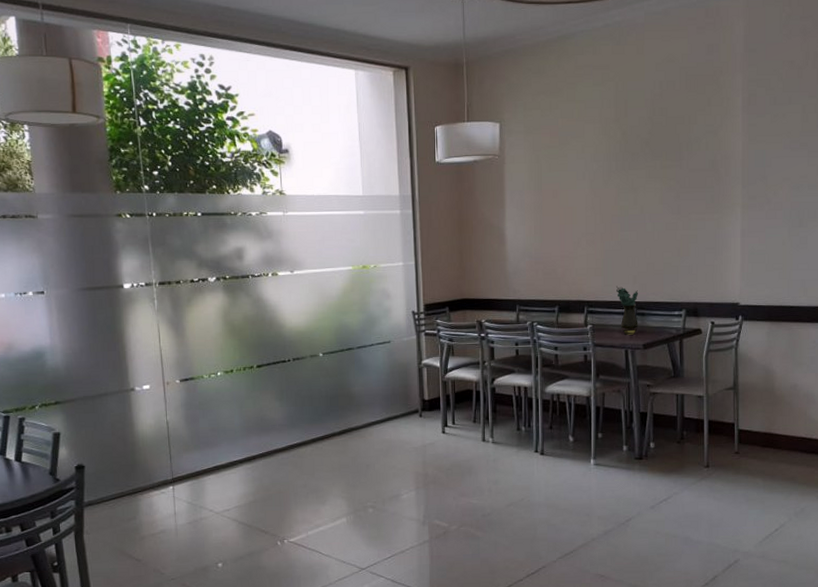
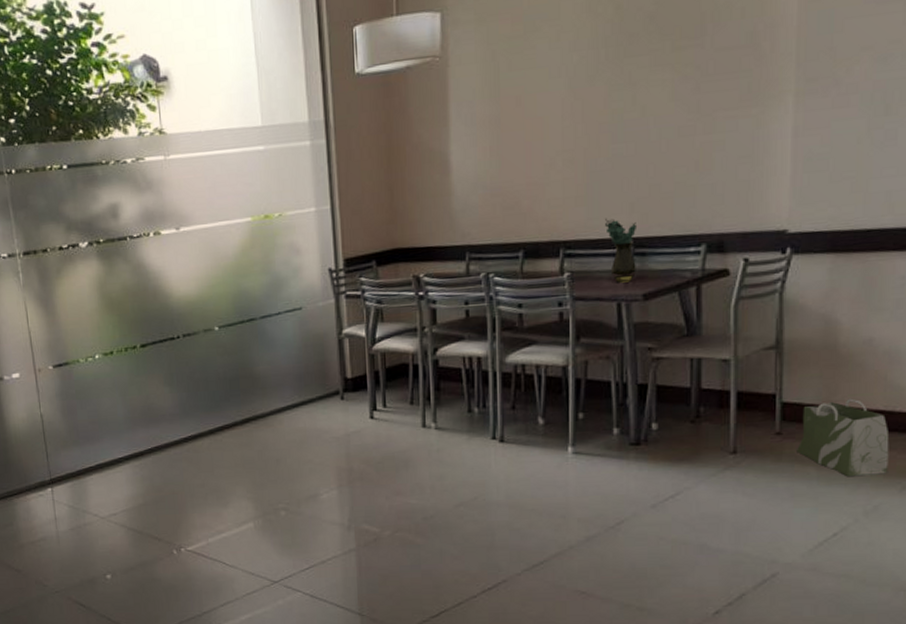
grocery bag: none [749,428,810,487] -> present [797,398,890,477]

